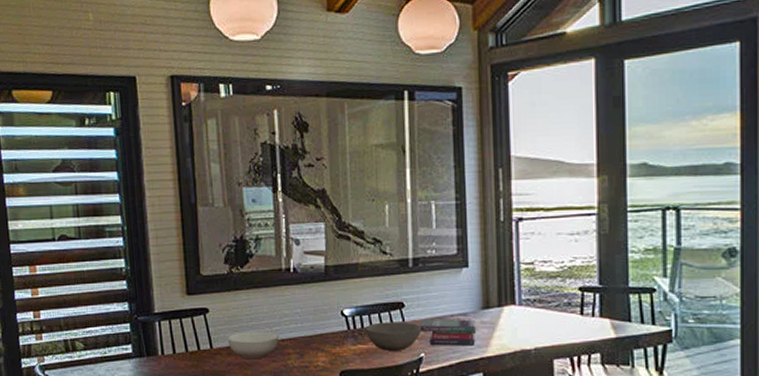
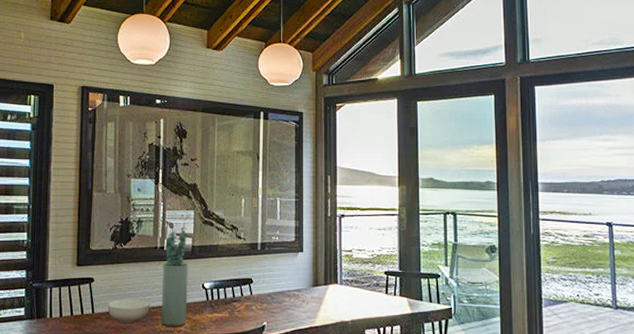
vase: none [290,237,324,362] -> present [161,222,188,327]
bowl: present [365,322,422,351] -> none [220,295,266,319]
books: present [420,319,477,346] -> none [265,294,308,317]

